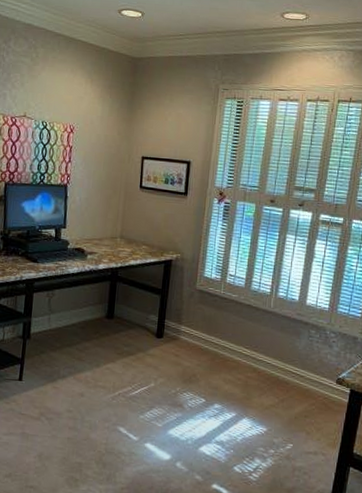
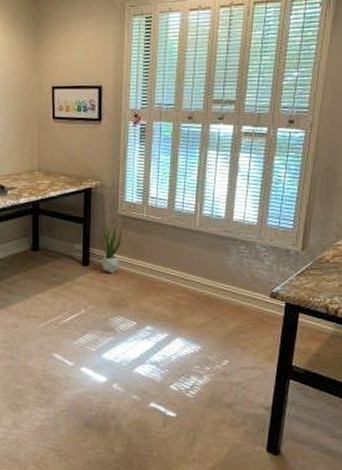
potted plant: none [175,300,199,348] -> present [99,226,122,274]

